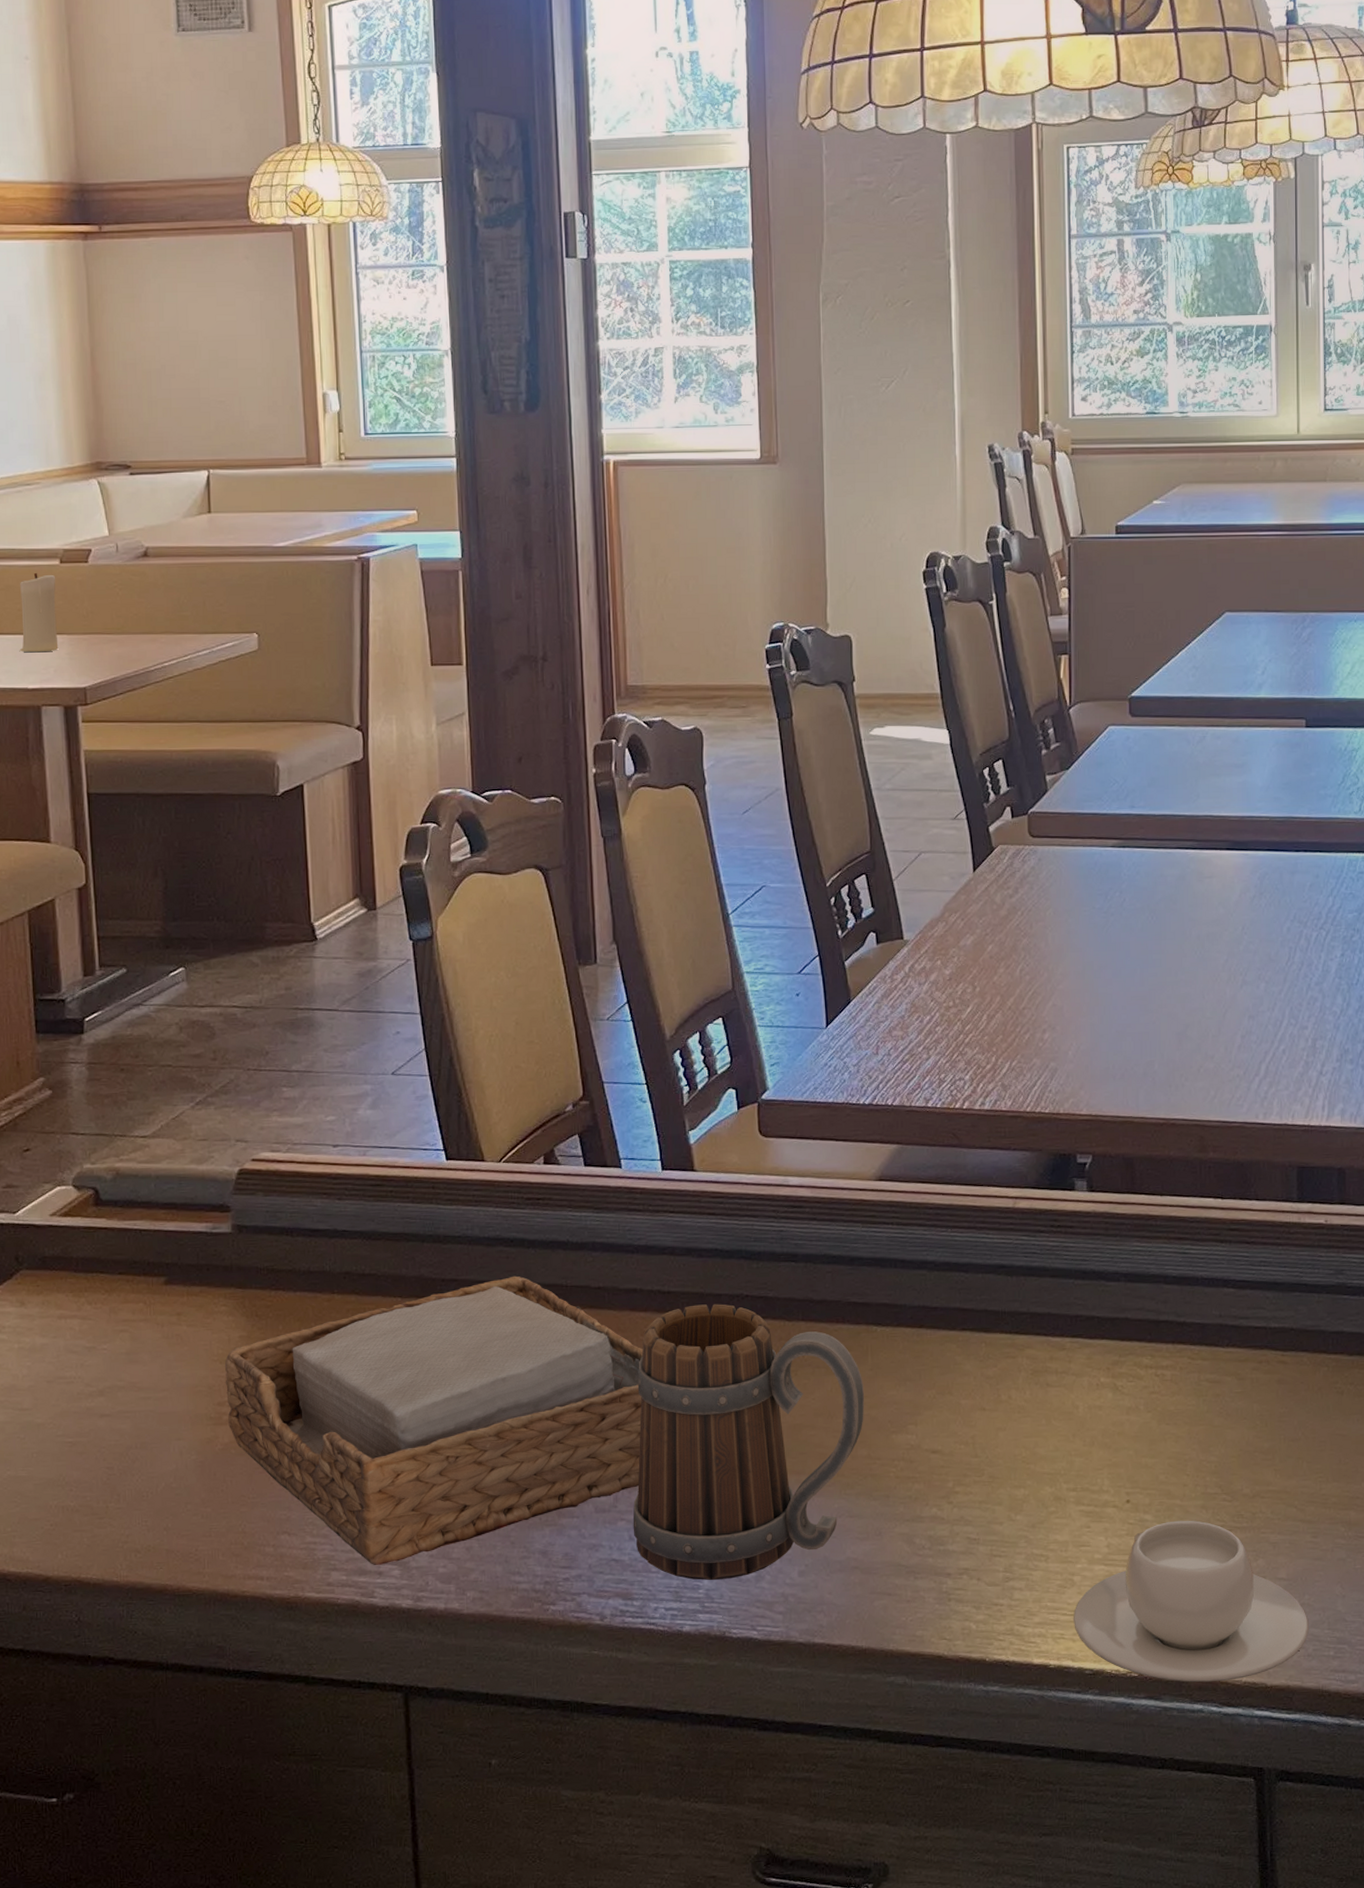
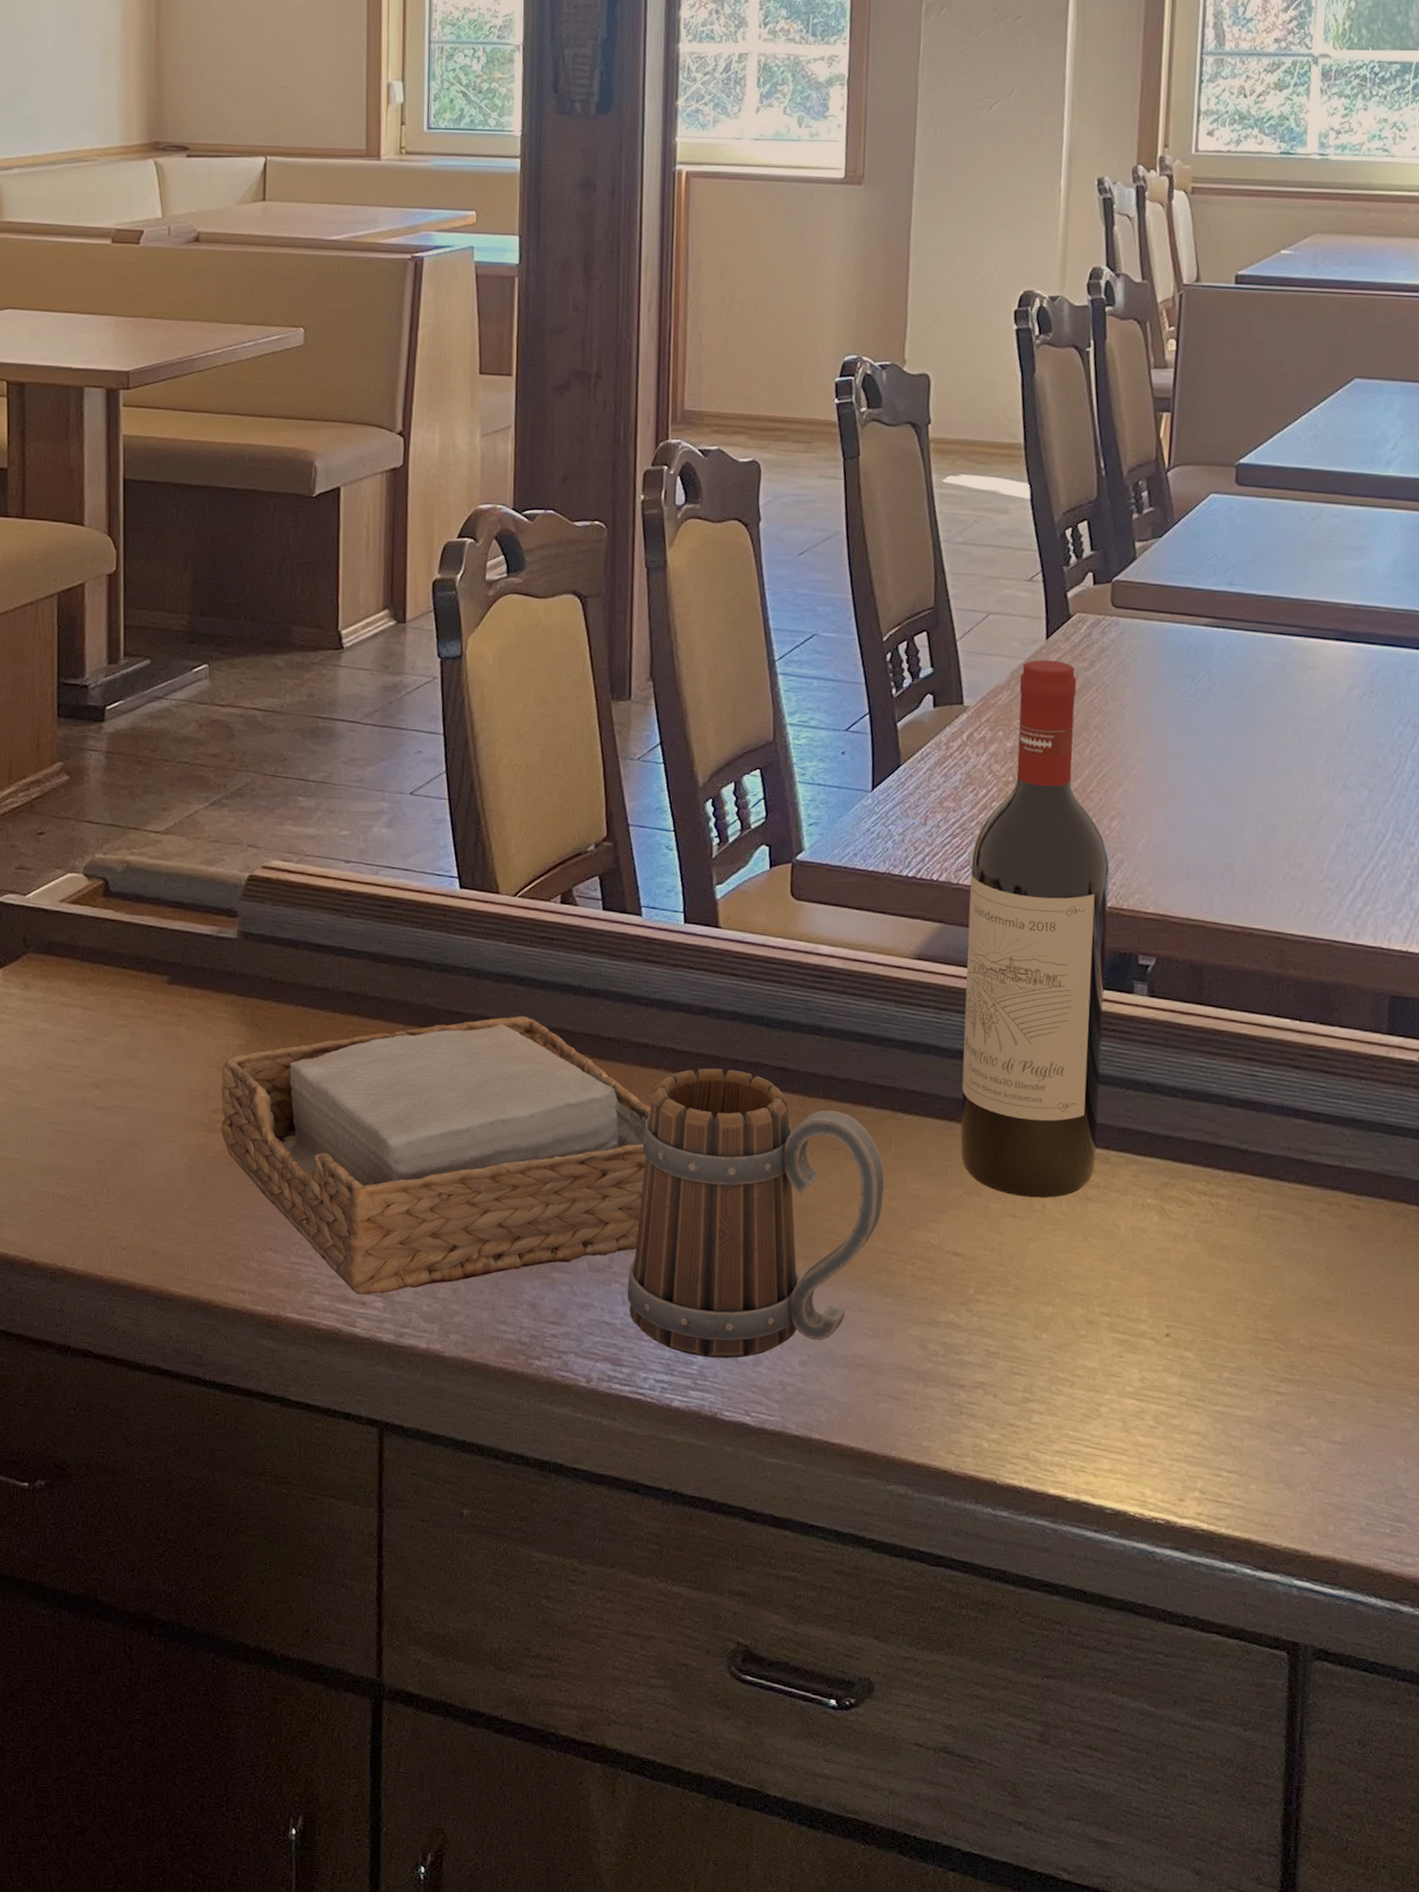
candle: present [19,572,59,653] -> none [66,250,107,332]
wine bottle: none [921,890,1053,1391] -> present [960,659,1110,1198]
teacup: present [1072,1520,1310,1683] -> none [1096,1363,1364,1543]

